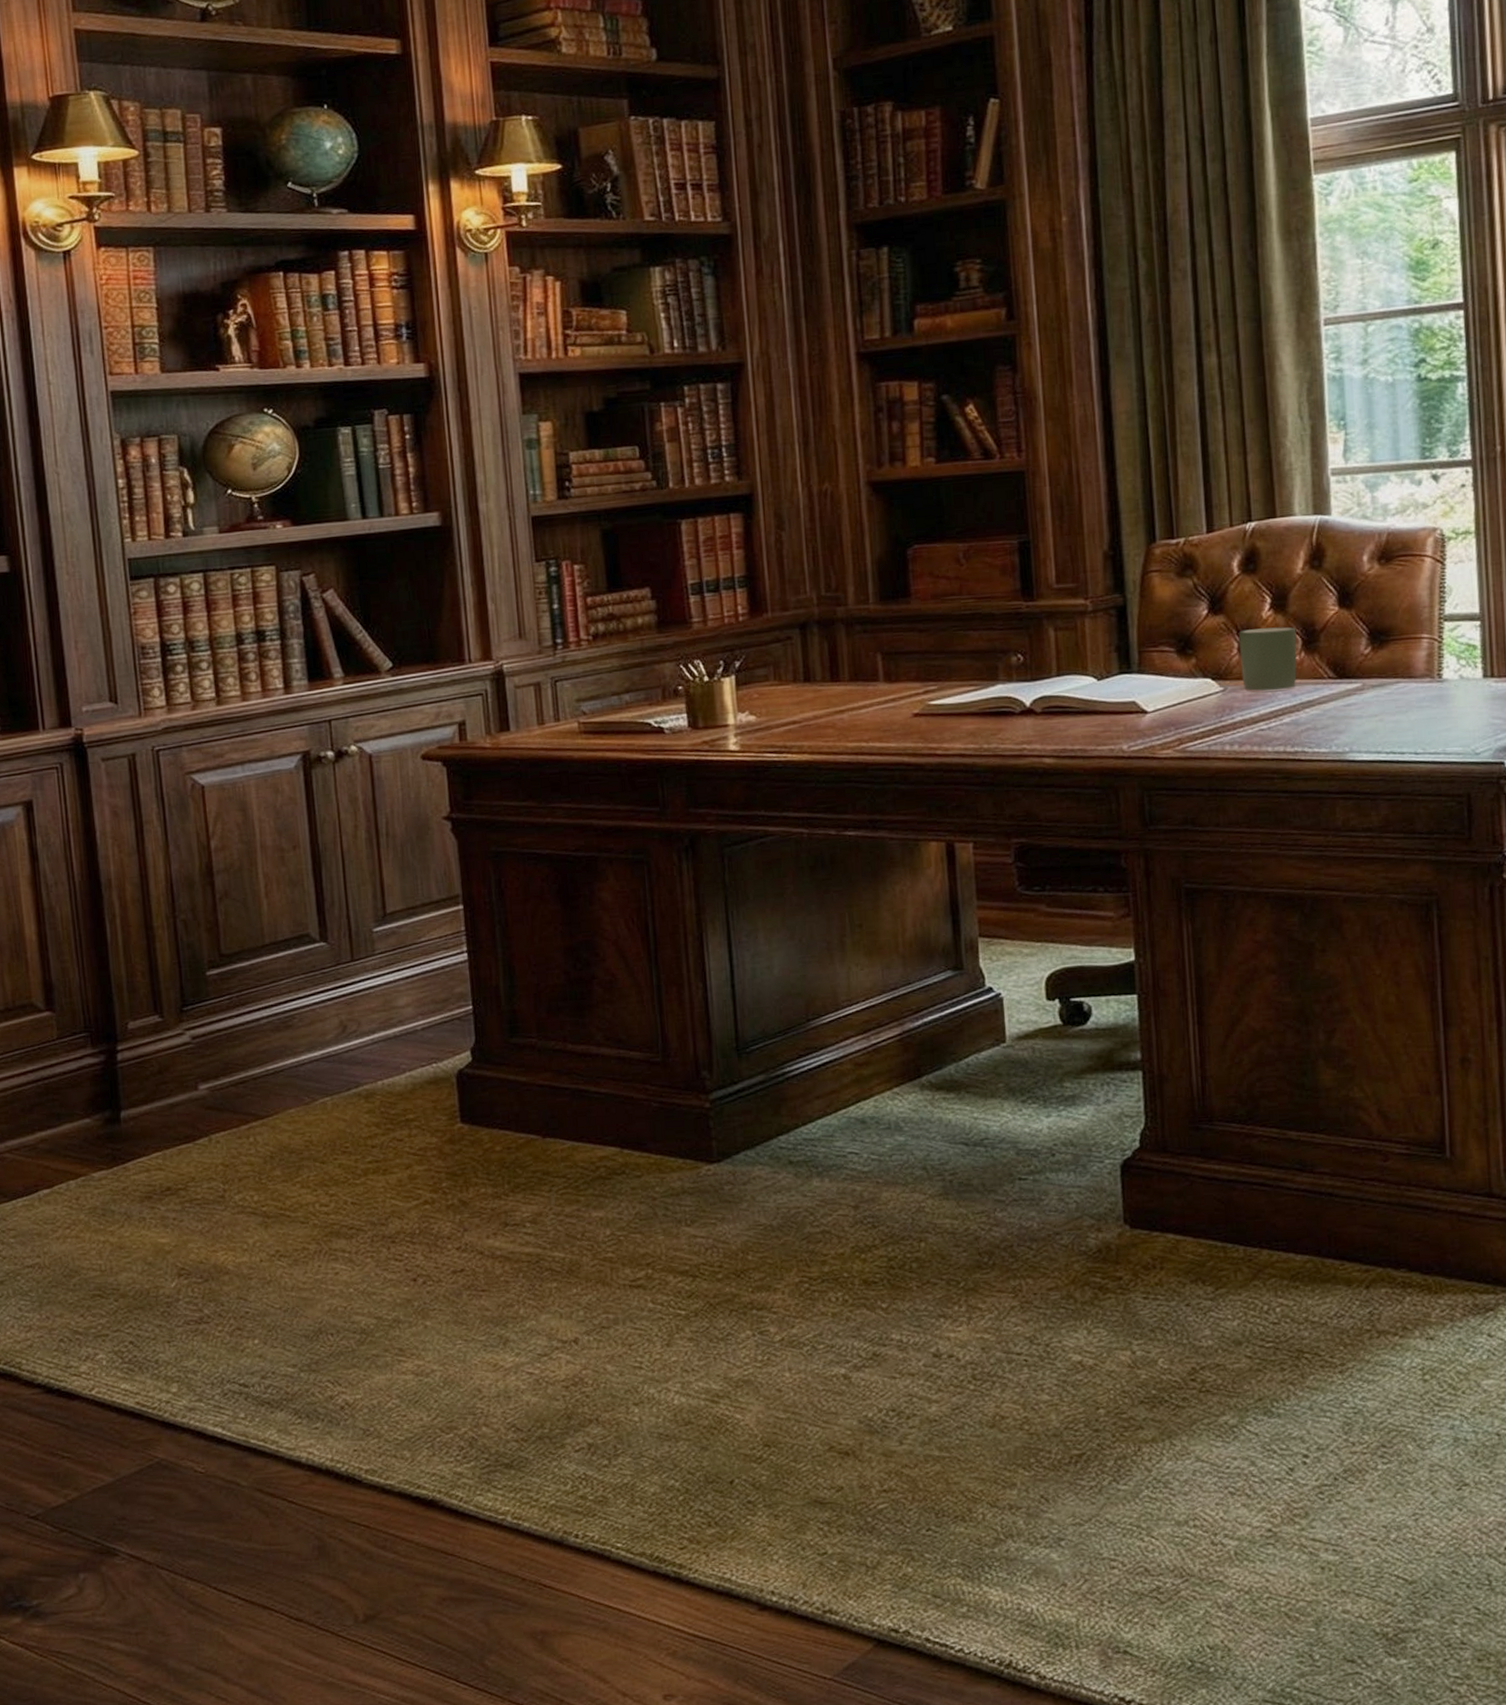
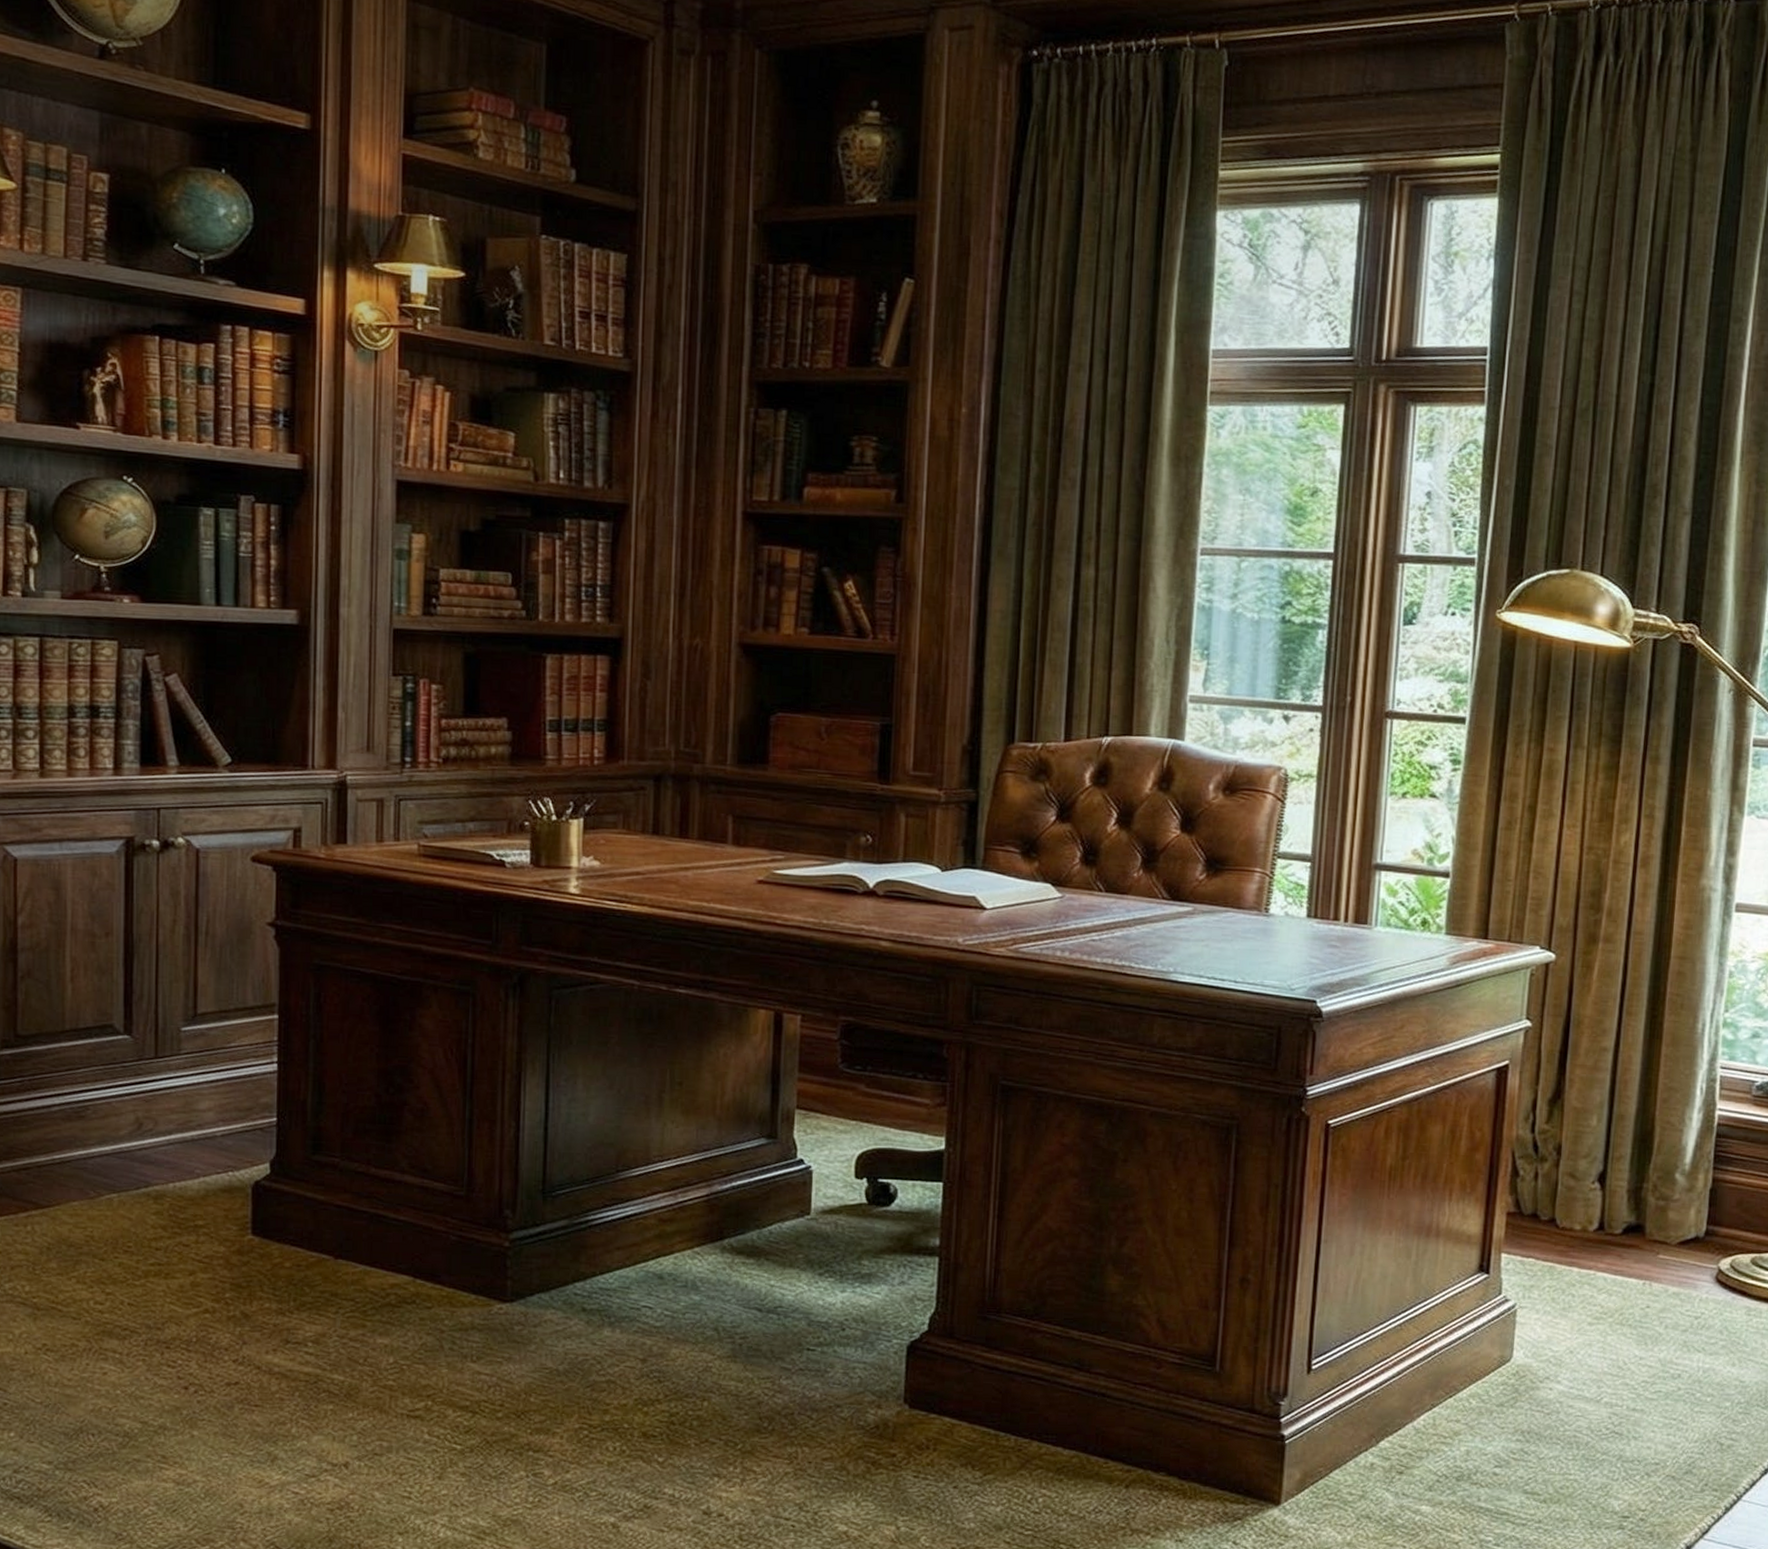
mug: present [1239,626,1297,694] -> none [1080,841,1138,906]

